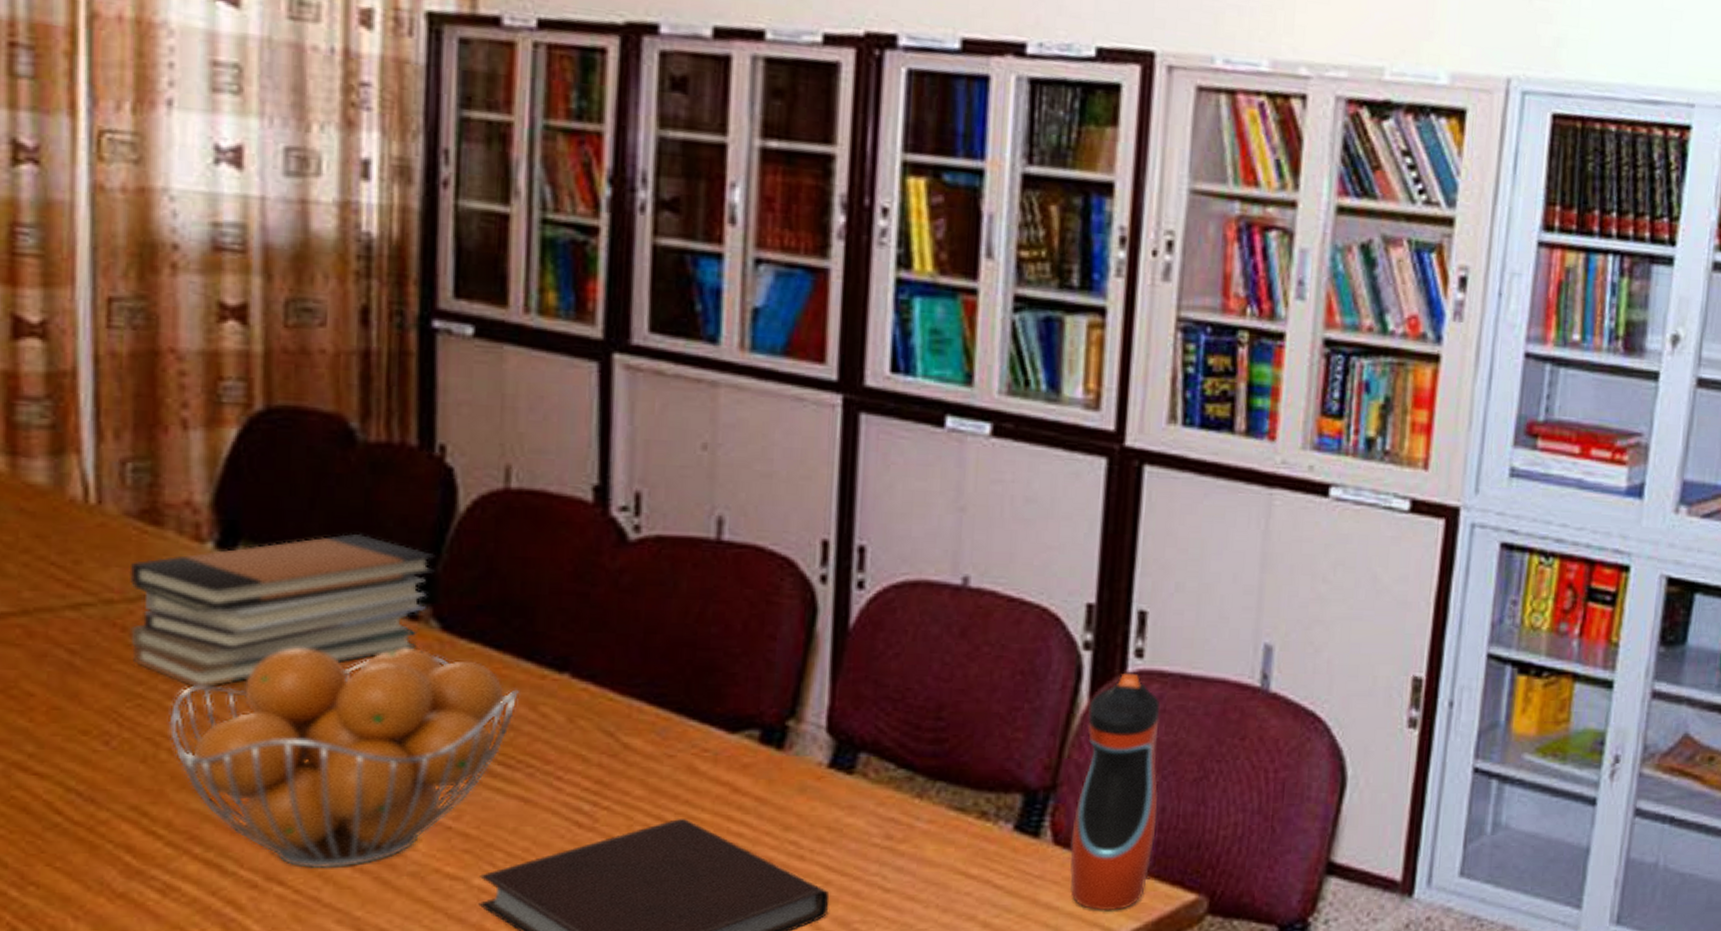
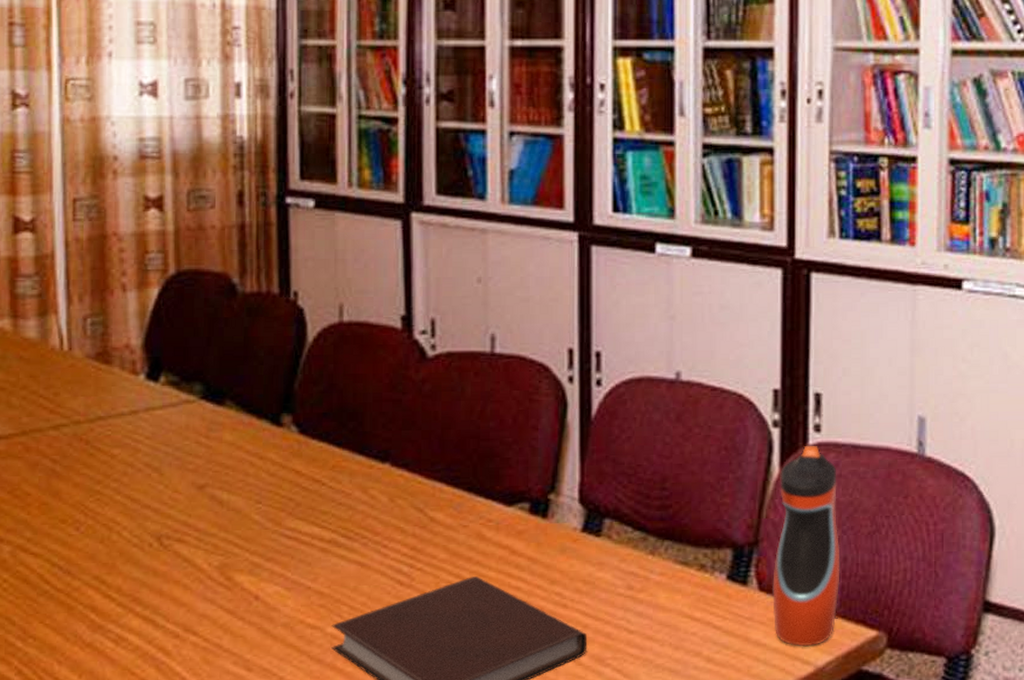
book stack: present [129,533,436,687] -> none [90,362,293,484]
fruit basket: present [168,647,519,869] -> none [117,448,354,622]

